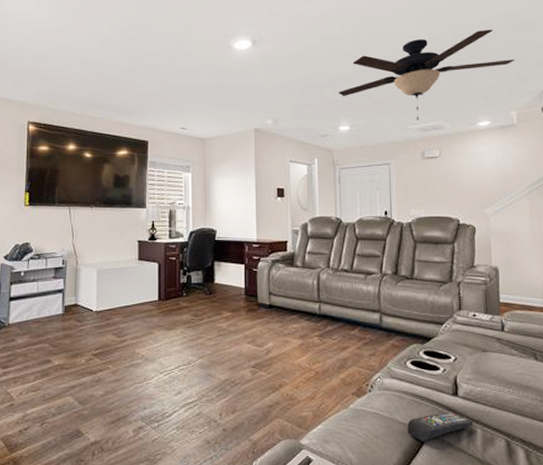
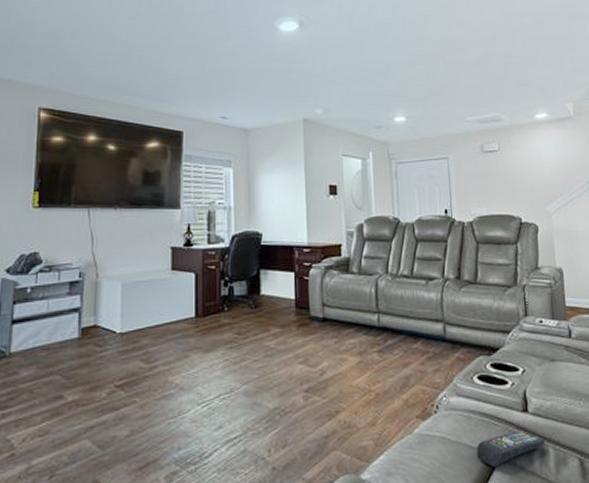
ceiling fan: present [339,29,515,120] -> none [393,18,569,112]

